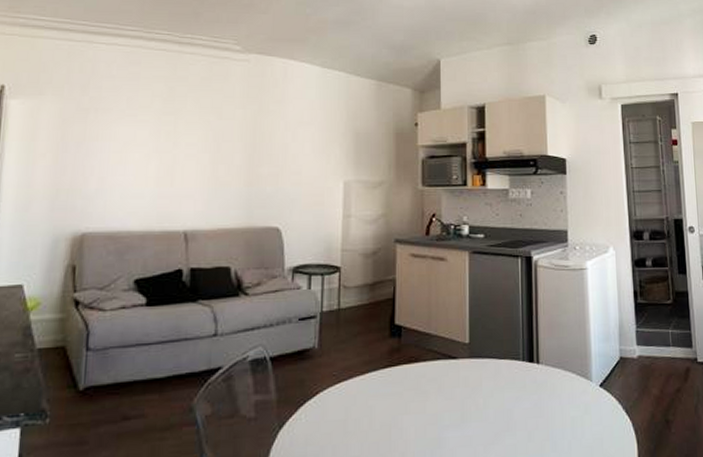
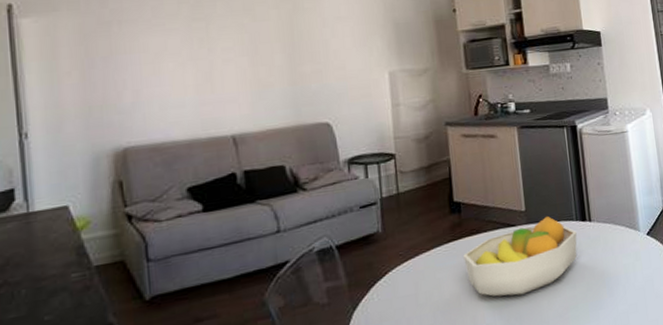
fruit bowl: none [399,351,522,436] -> present [463,215,577,297]

